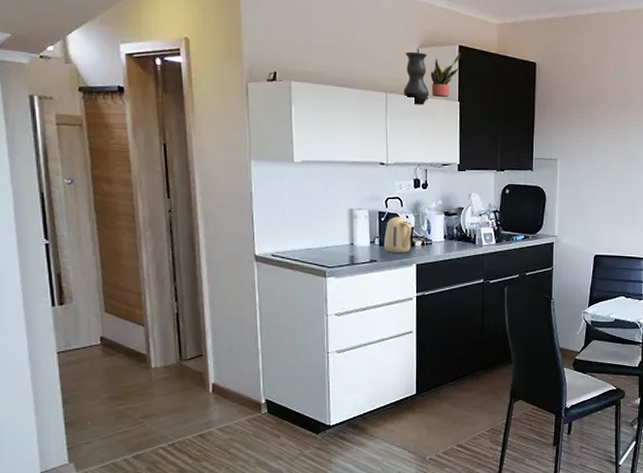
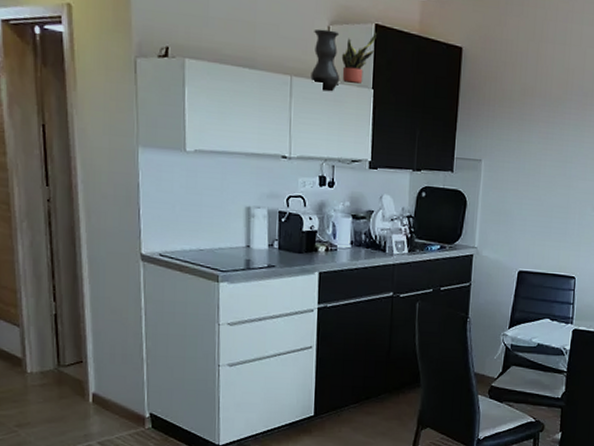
kettle: present [384,216,412,253] -> none [284,217,316,260]

